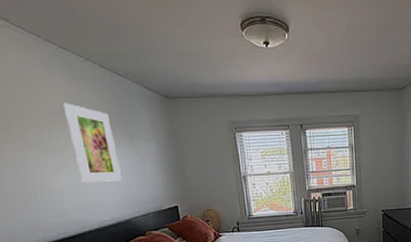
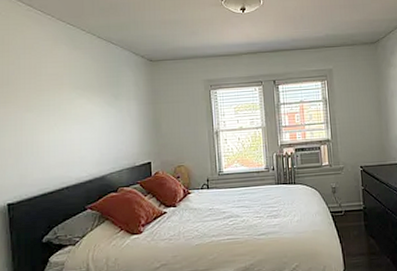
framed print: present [63,103,122,183] -> none [63,69,103,140]

